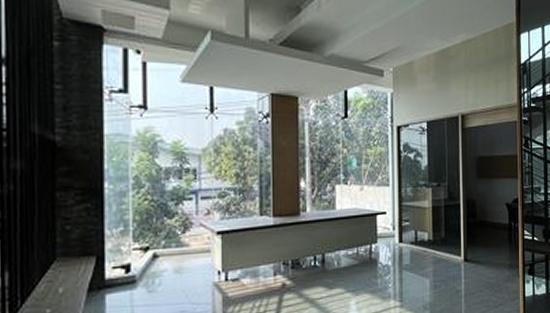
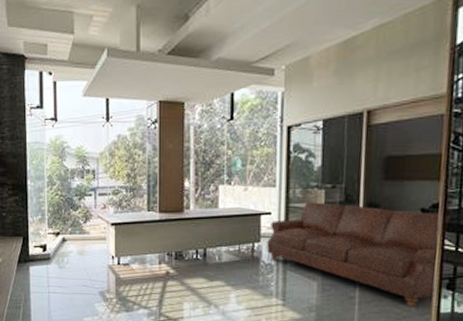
sofa: none [383,199,521,295] -> present [267,201,442,308]

